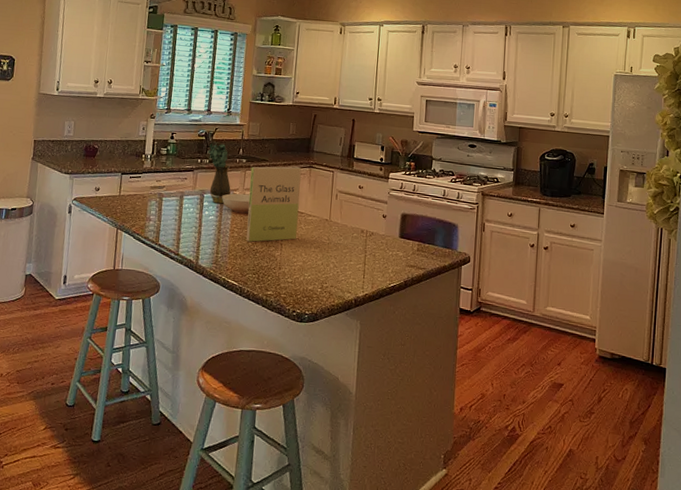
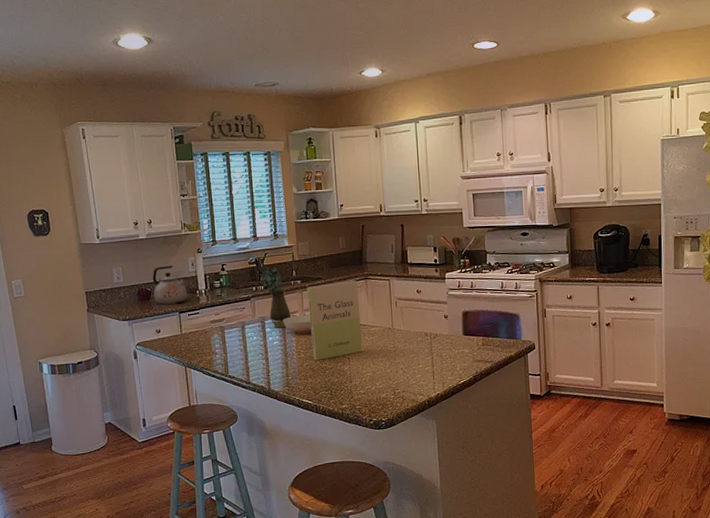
kettle: none [99,126,134,165] -> present [152,265,188,304]

